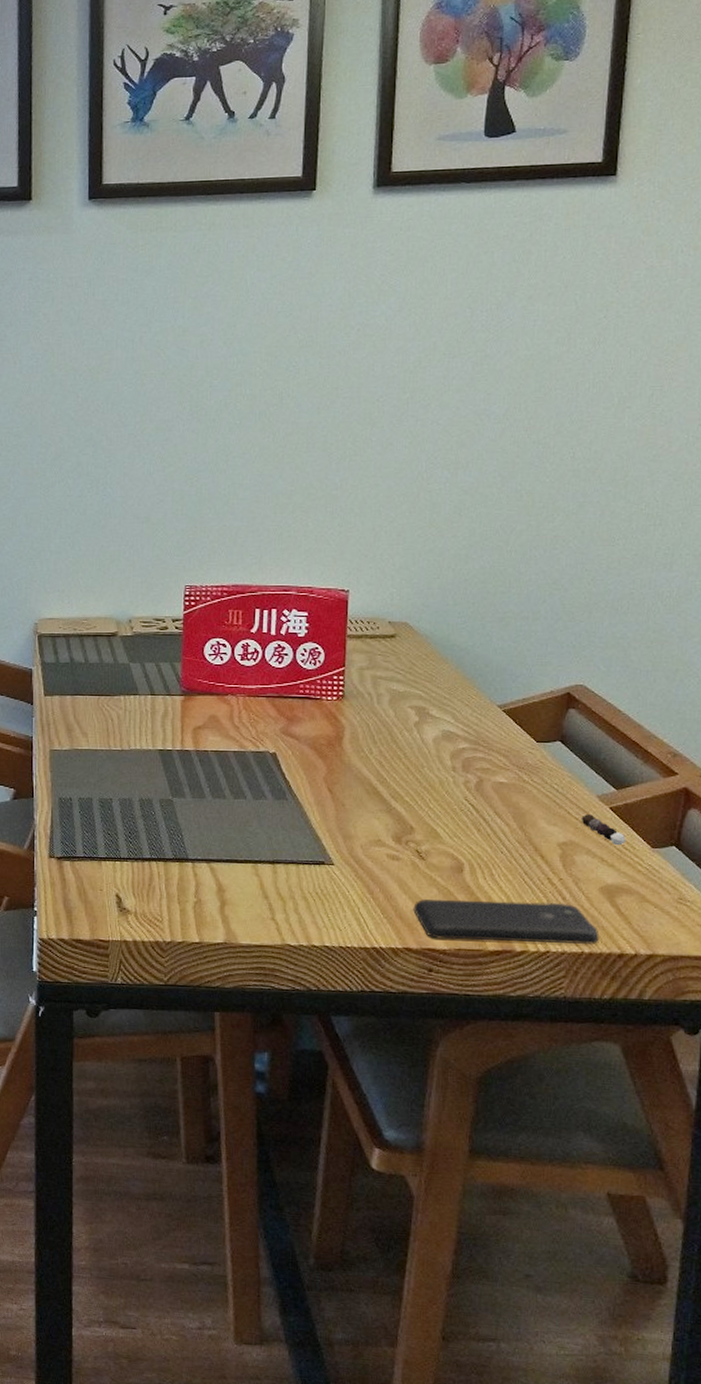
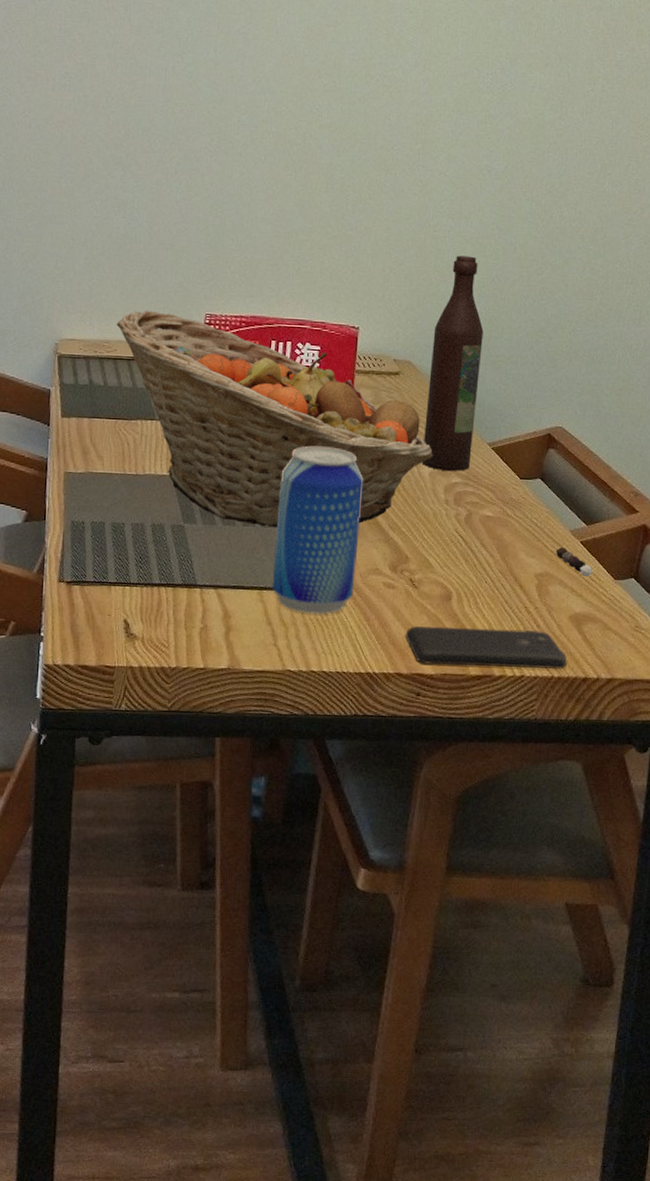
fruit basket: none [94,585,436,800] -> present [116,310,433,528]
beer can: none [266,715,361,888] -> present [271,446,364,615]
wine bottle: none [424,508,488,736] -> present [421,255,484,471]

